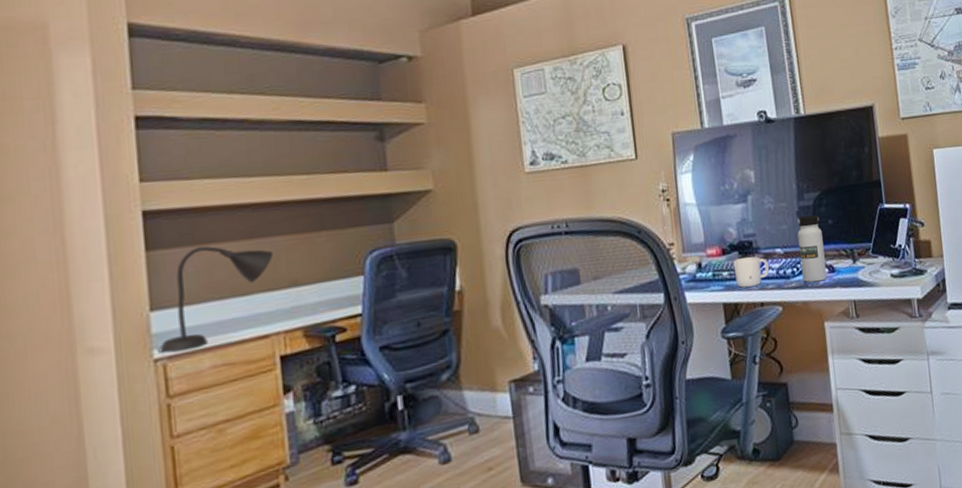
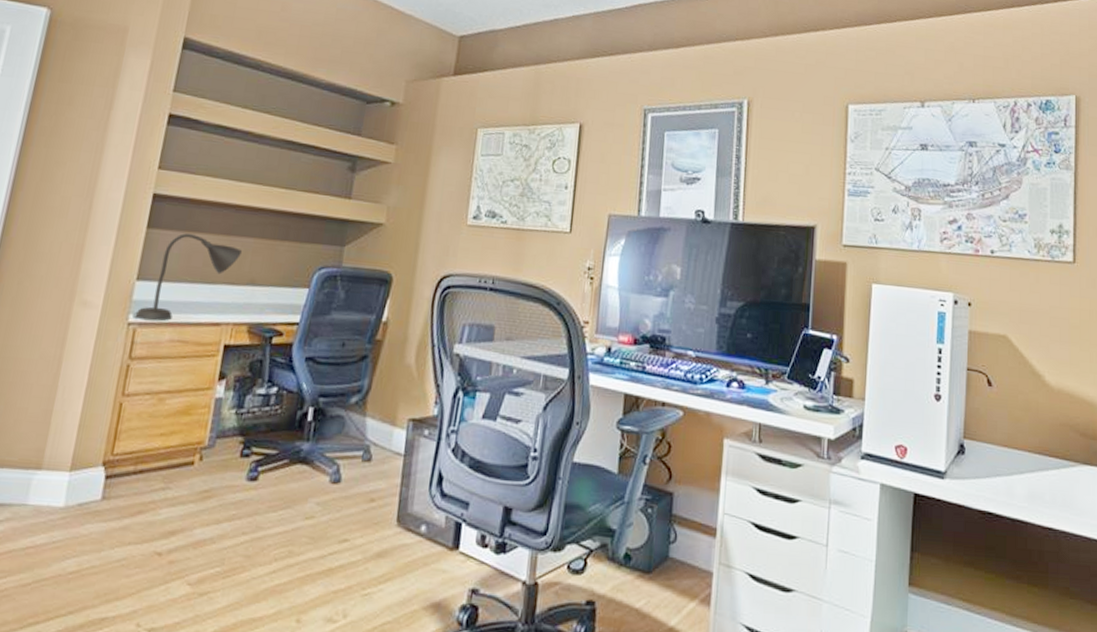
mug: present [733,256,769,288] -> none [642,352,677,384]
water bottle: present [797,215,827,283] -> none [710,323,739,395]

